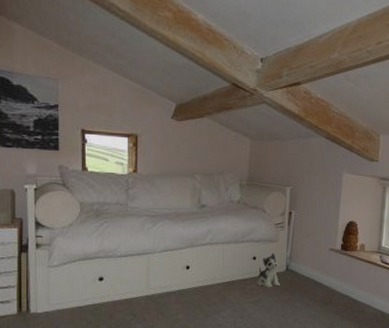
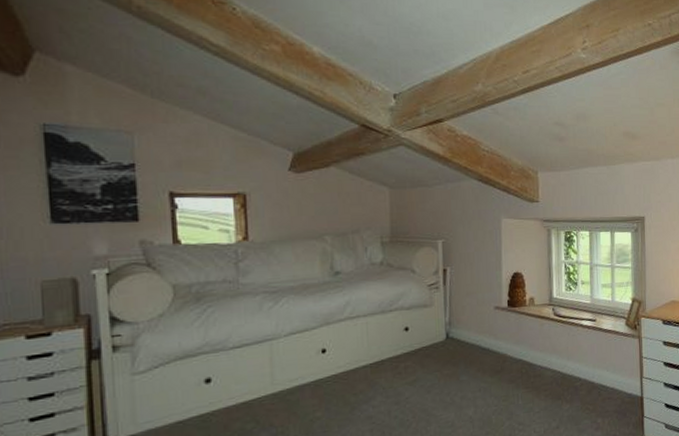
plush toy: present [257,252,280,288] -> none [412,319,441,363]

